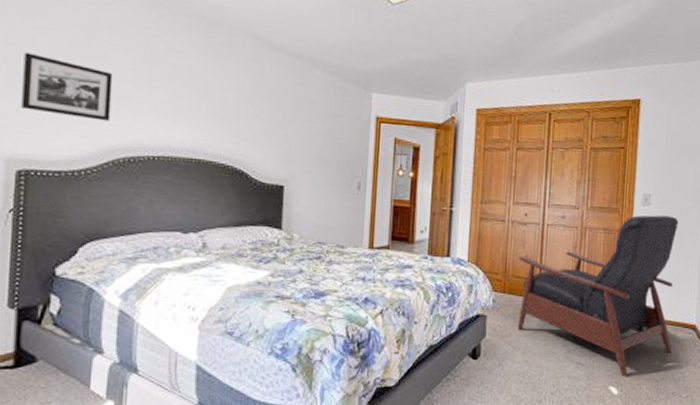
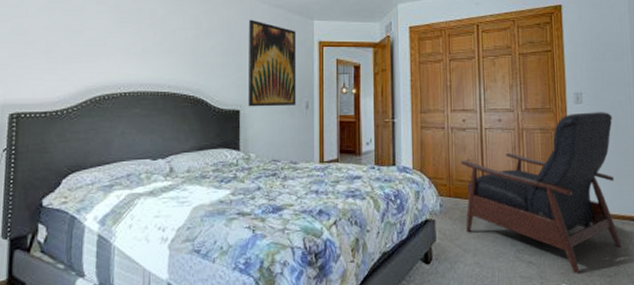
picture frame: present [21,52,113,121] -> none [13,12,89,65]
wall art: none [294,85,352,186] -> present [248,19,297,107]

